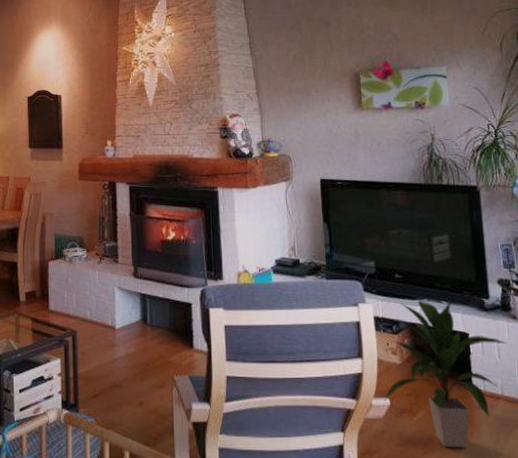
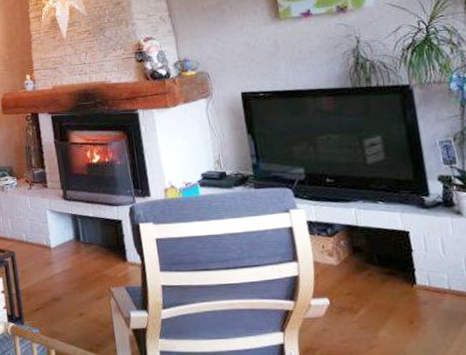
indoor plant: present [384,300,507,449] -> none [323,202,452,343]

